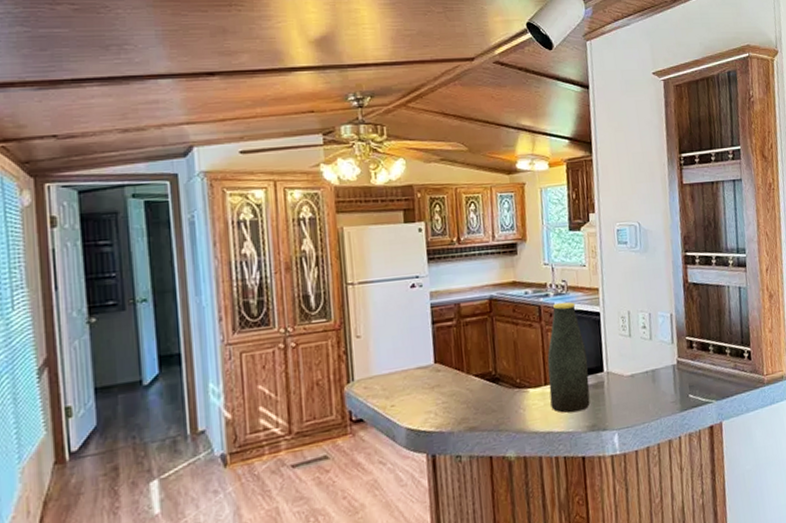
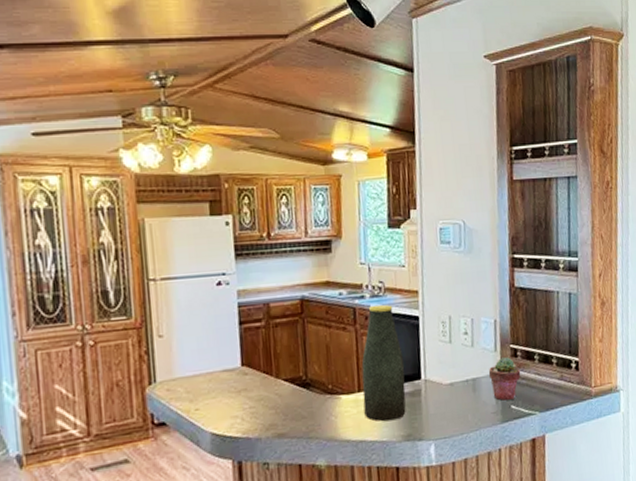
potted succulent: none [666,348,697,390] -> present [488,357,521,401]

